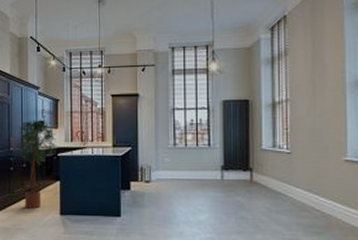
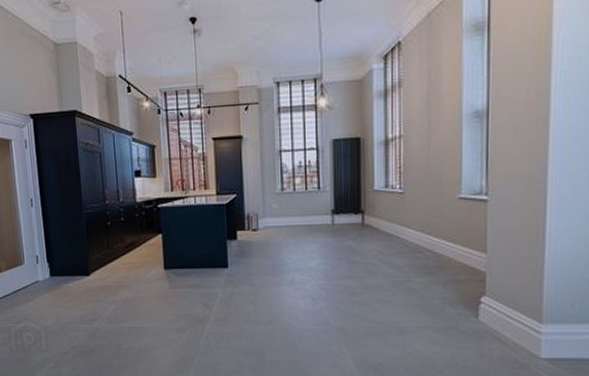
potted tree: present [17,120,61,209] -> none [112,169,161,265]

